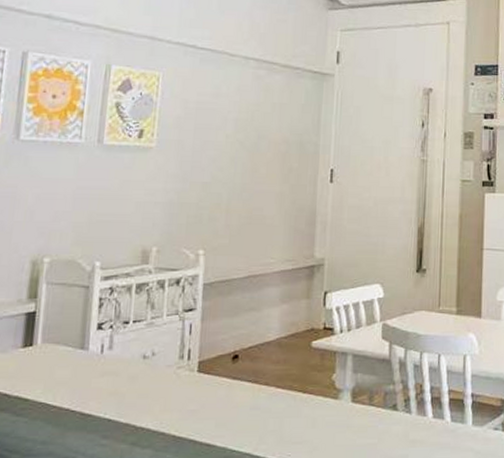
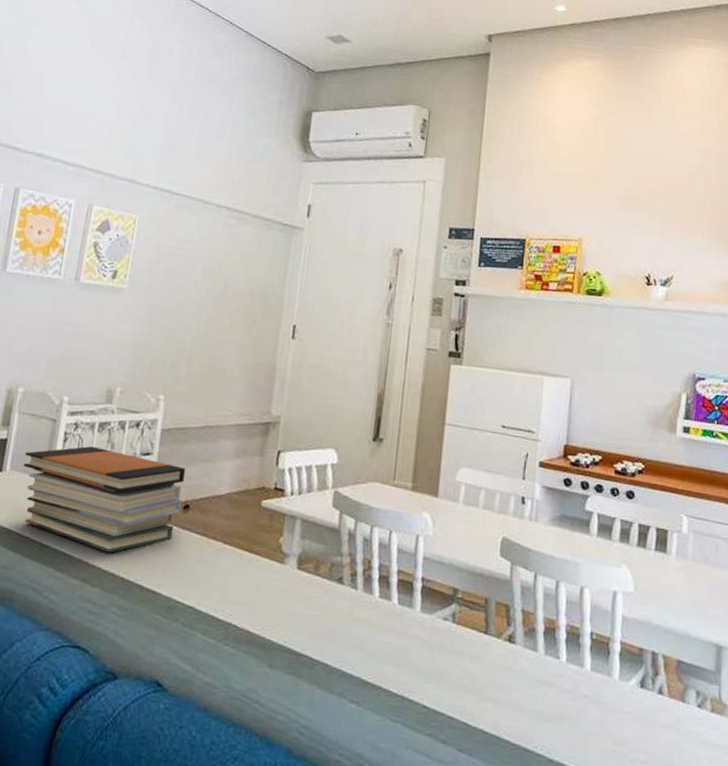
book stack: none [56,308,232,413] -> present [23,446,186,553]

